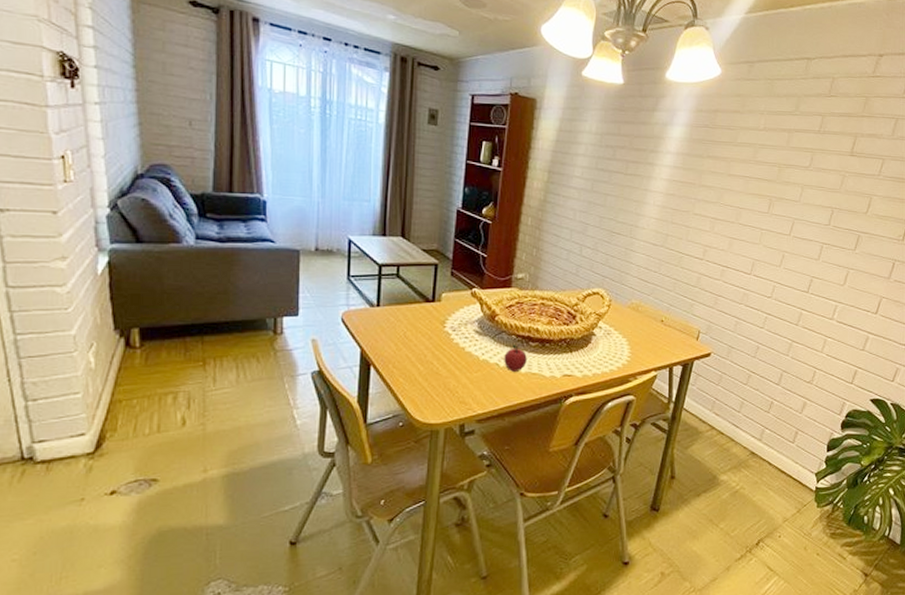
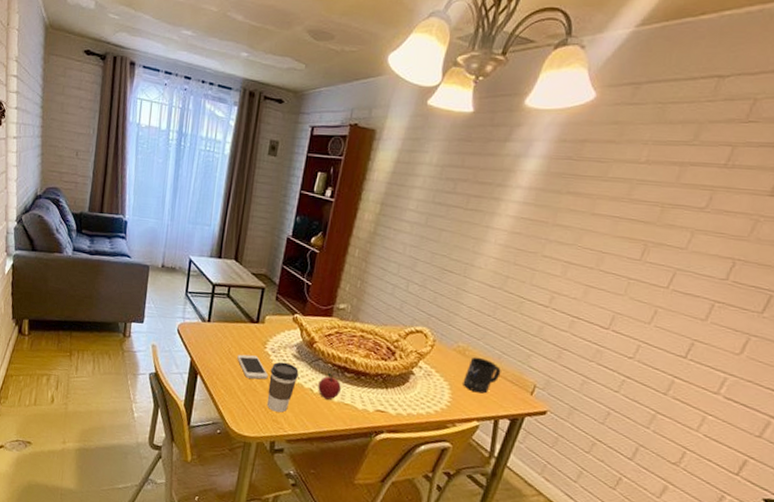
smartphone: none [414,337,451,361] -> present [237,354,269,380]
coffee cup: none [451,340,483,393] -> present [266,361,299,413]
mug: none [639,311,670,345] -> present [463,357,501,394]

